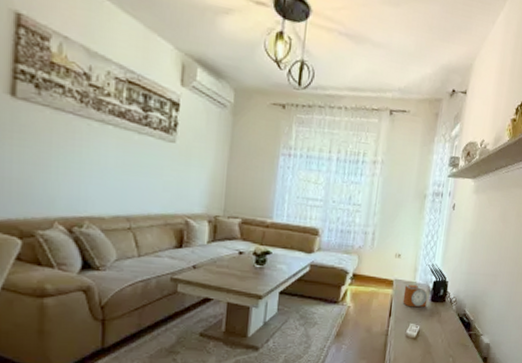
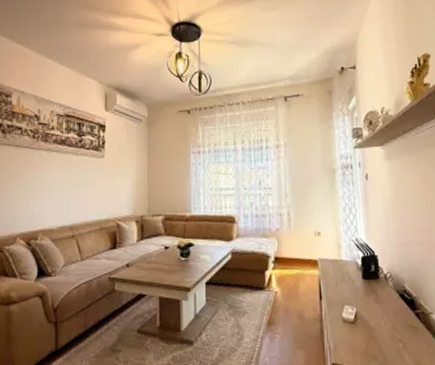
alarm clock: present [402,284,428,307] -> none [330,262,359,288]

